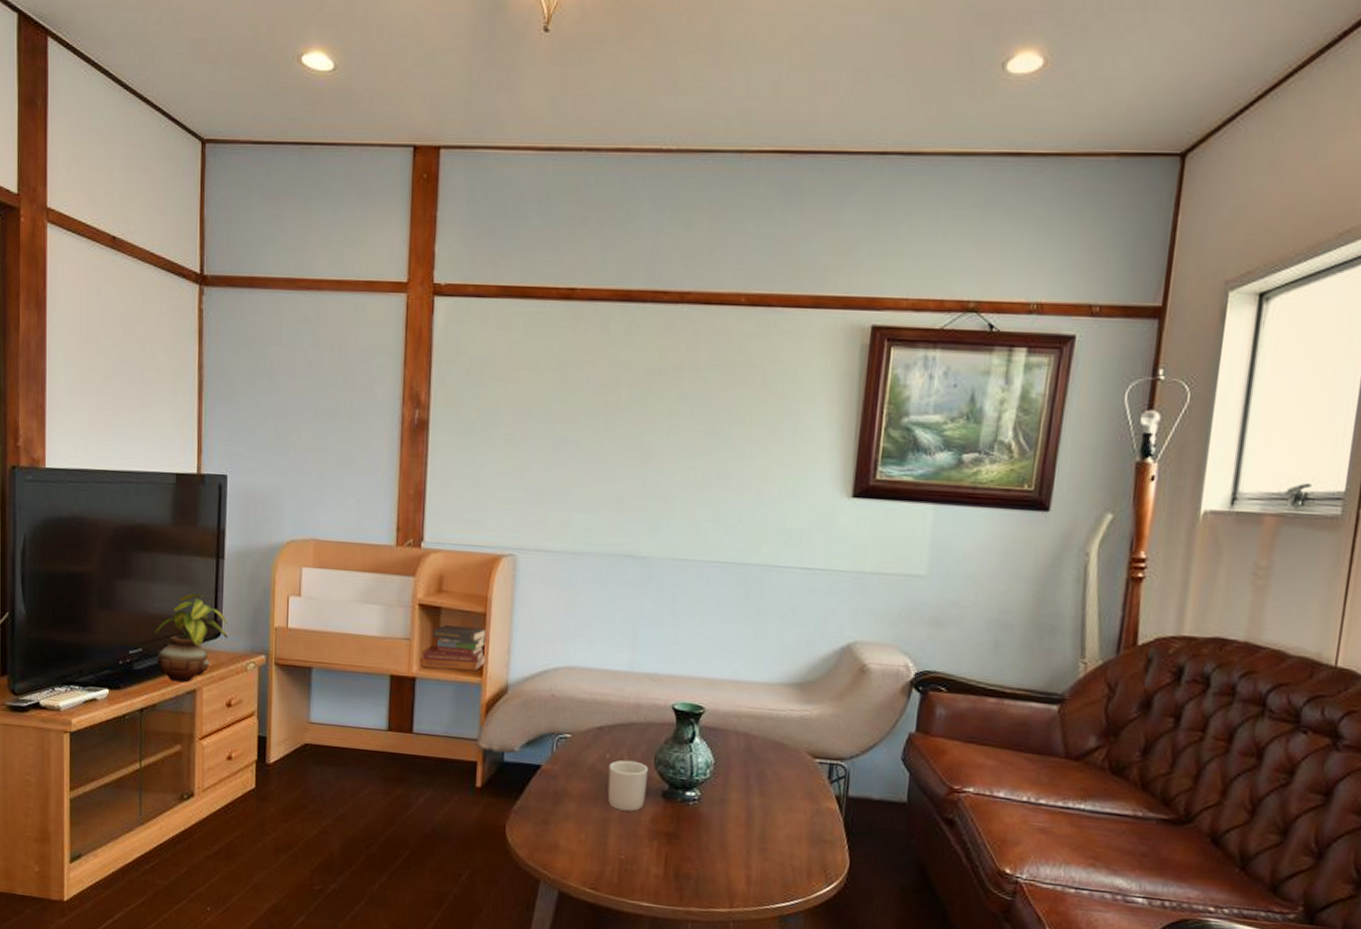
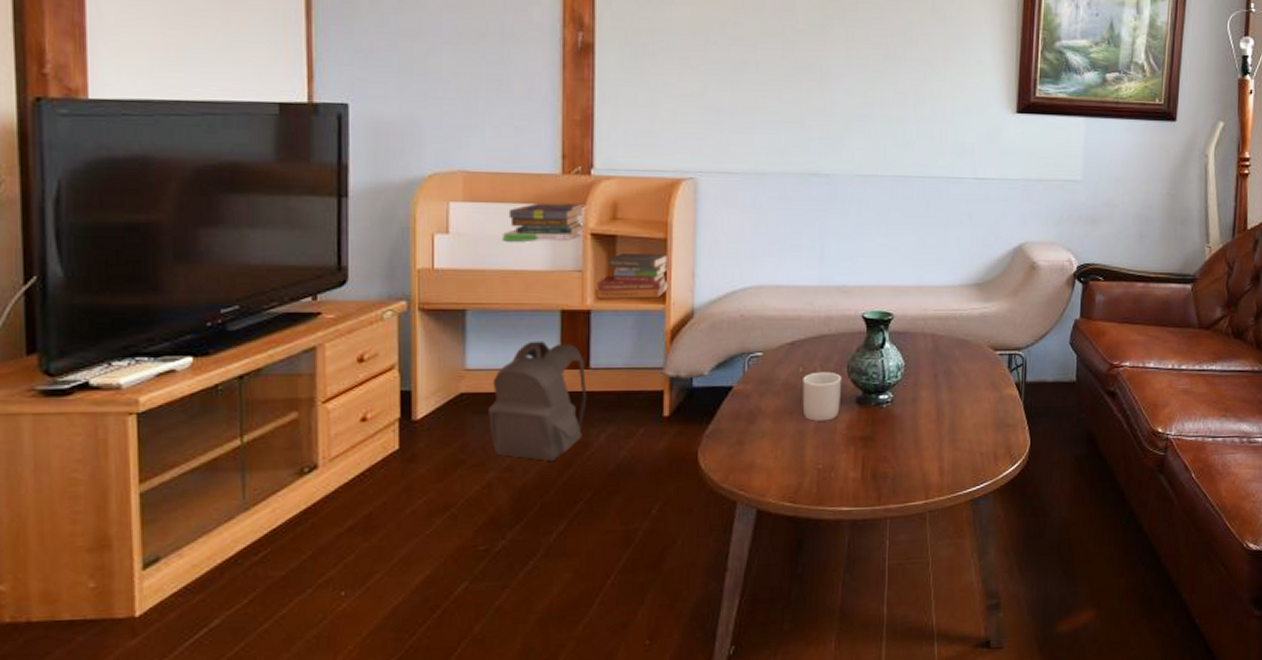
potted plant: present [155,593,228,682] -> none [257,238,356,340]
backpack: none [326,702,410,818] -> present [489,341,588,462]
books: none [344,572,415,611] -> present [503,203,586,242]

